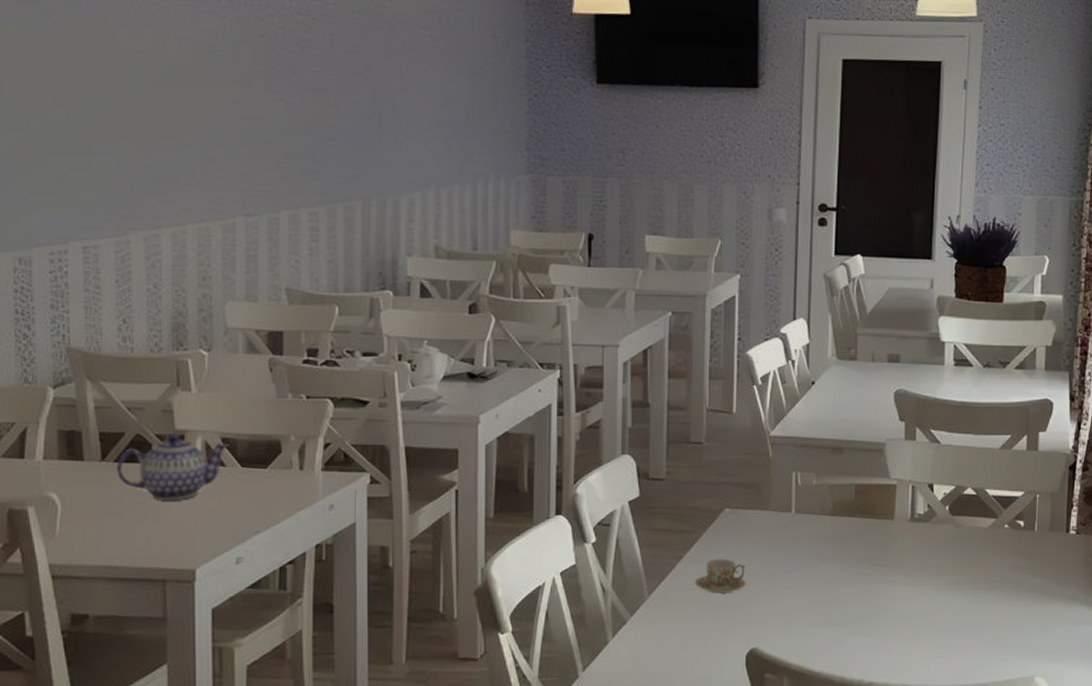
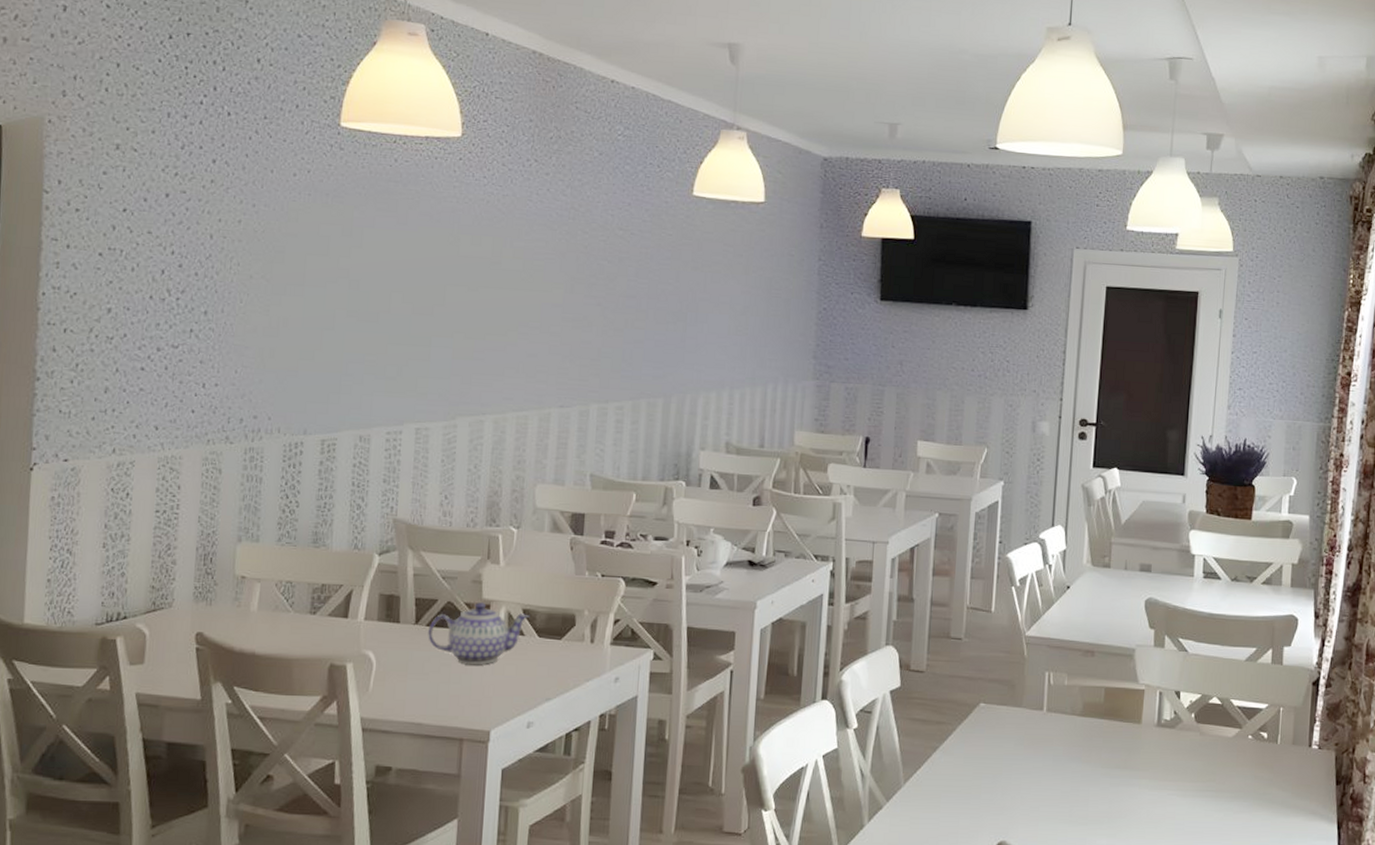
teacup: present [695,558,746,594] -> none [949,751,997,786]

